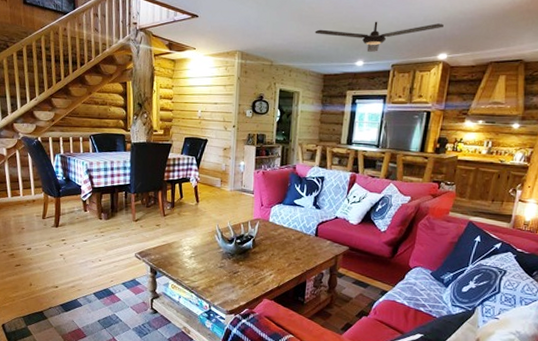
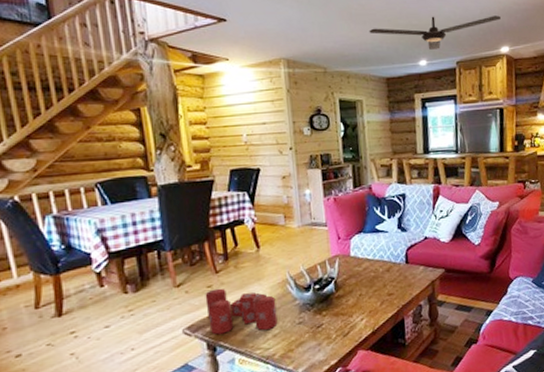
candle: none [153,228,205,267] -> present [205,288,278,335]

